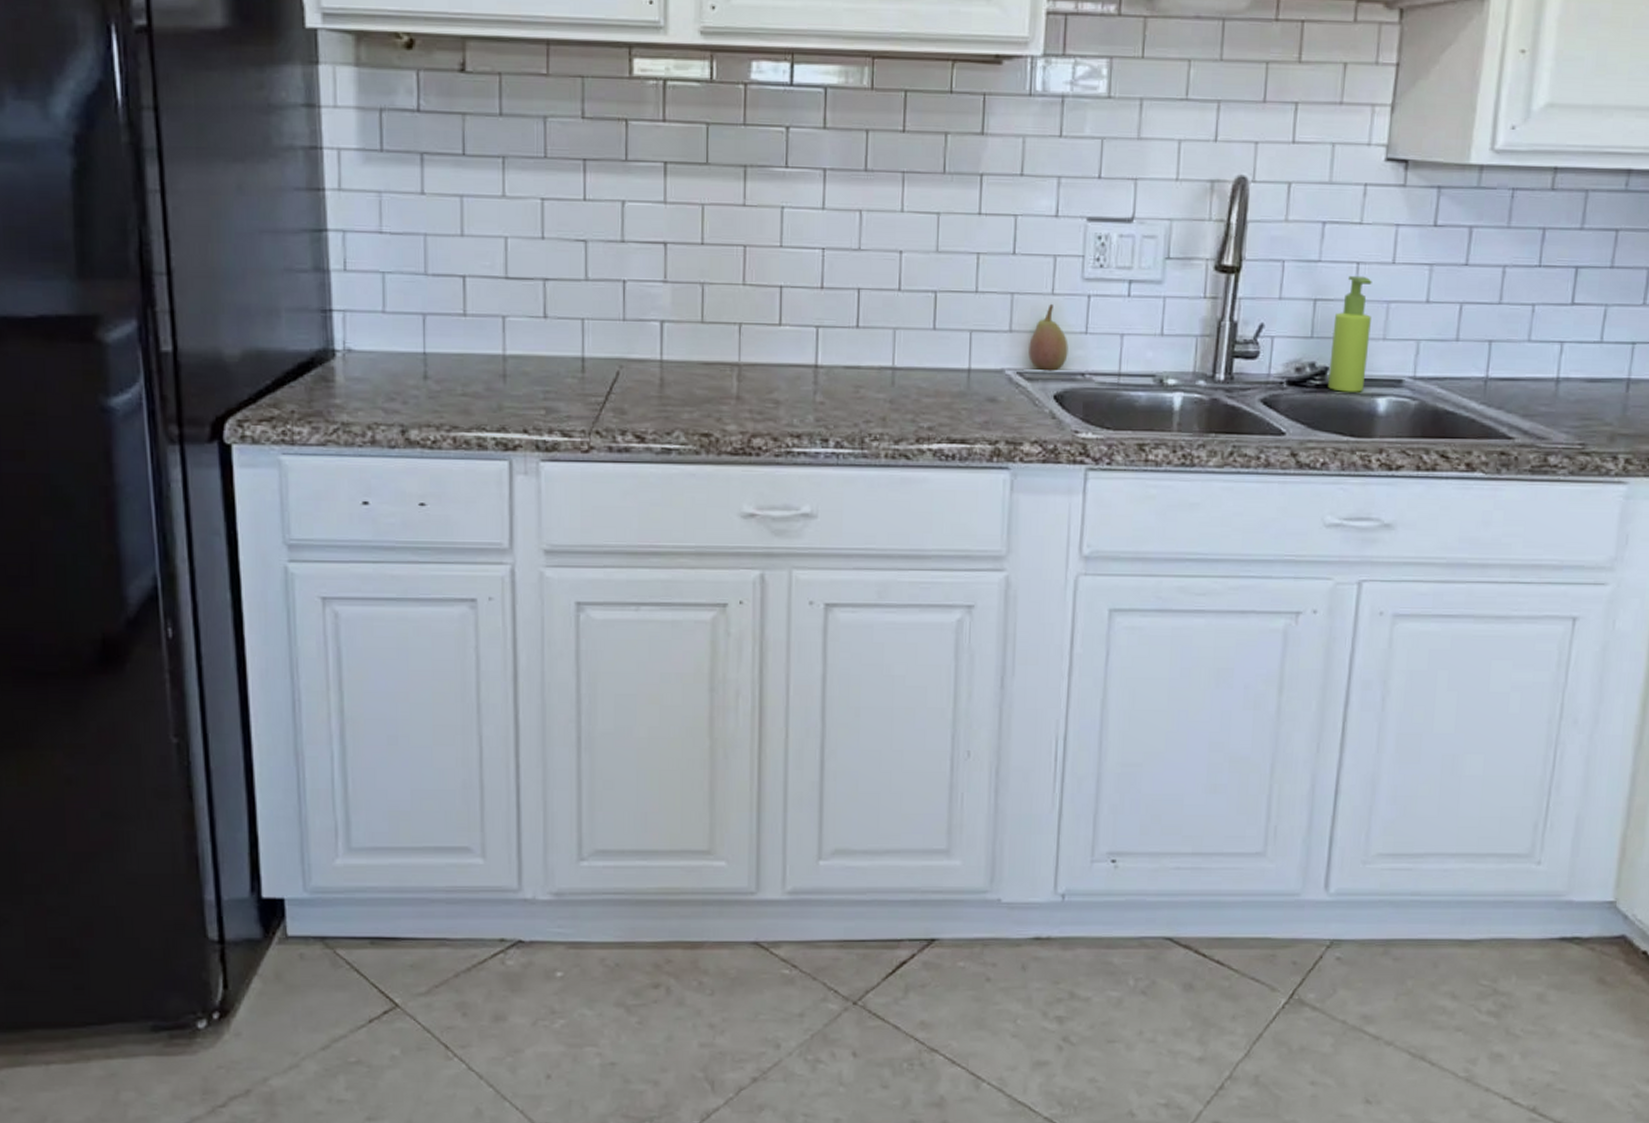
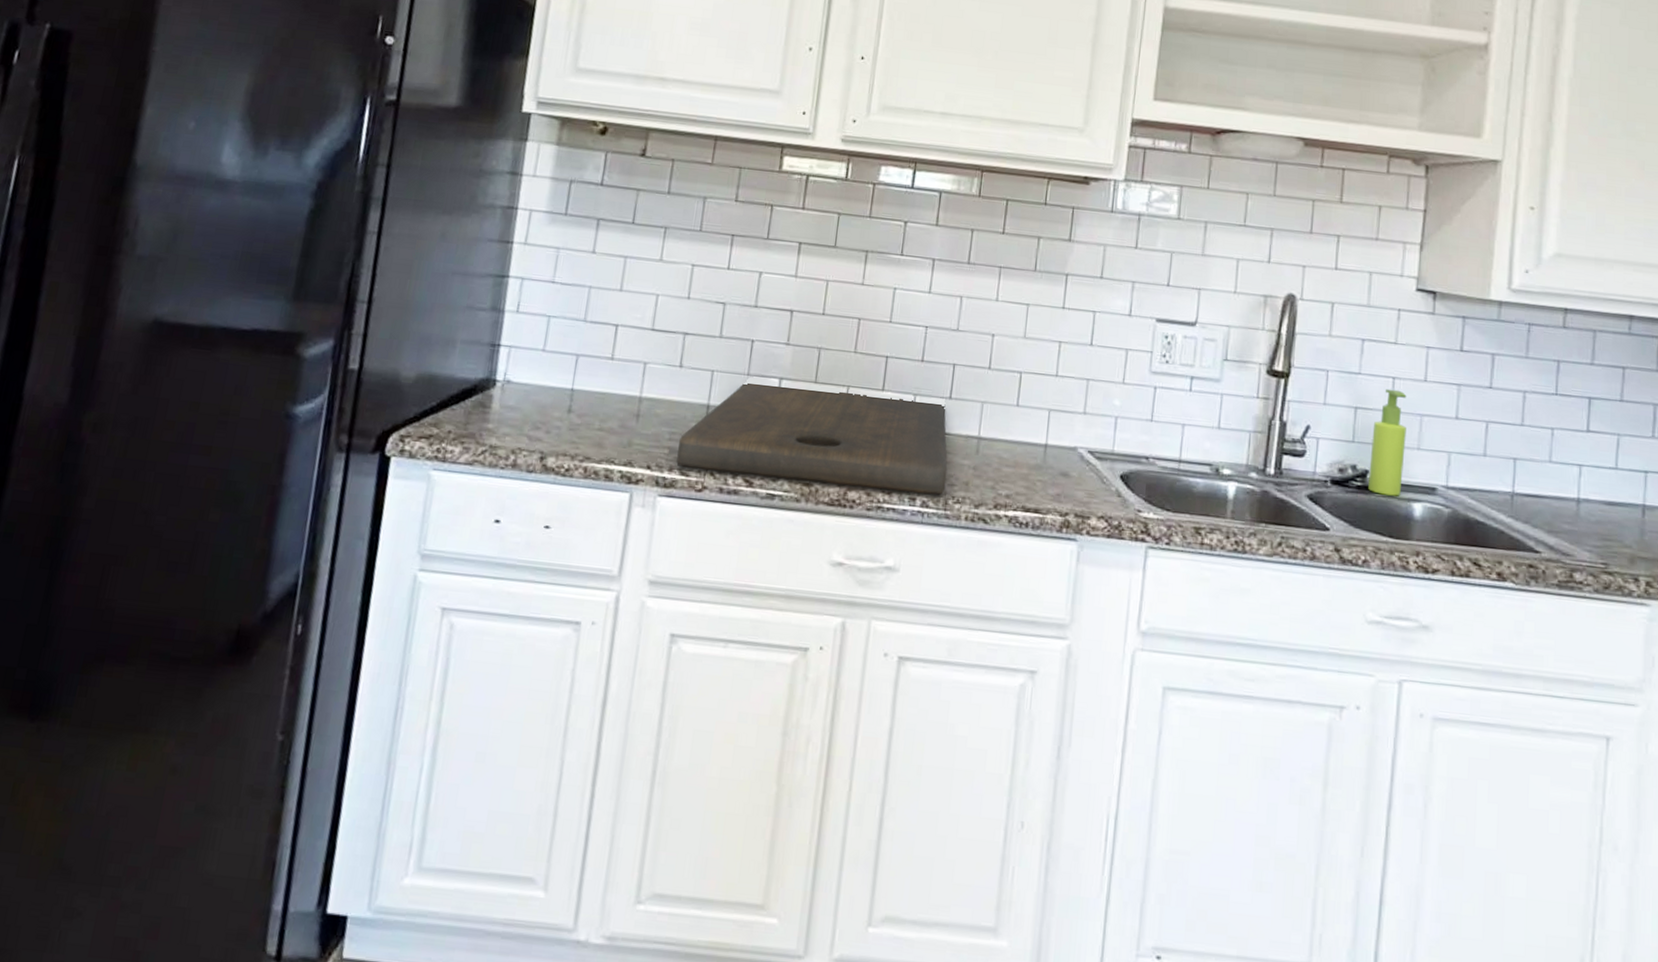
cutting board: none [556,330,861,435] -> present [676,383,948,495]
fruit: present [1028,303,1068,371] -> none [1099,391,1135,453]

